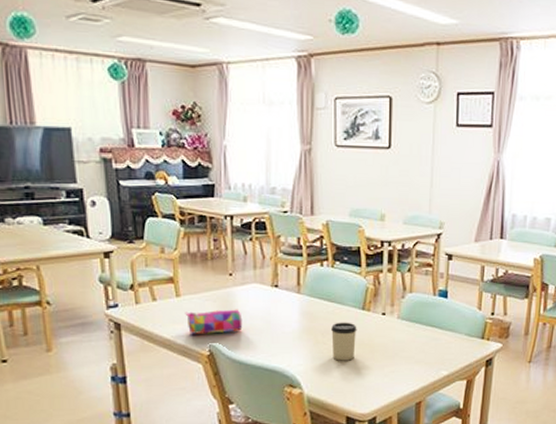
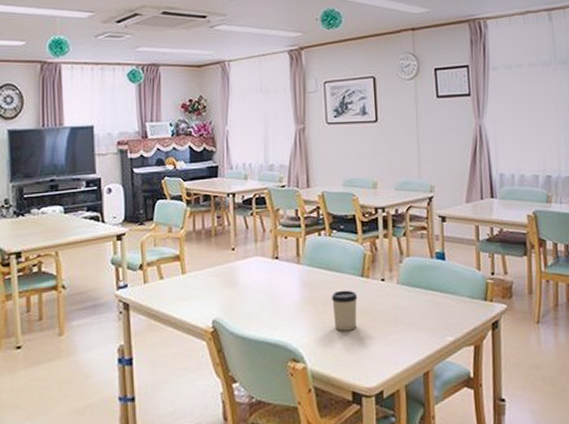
pencil case: present [185,309,243,335] -> none [190,283,245,312]

